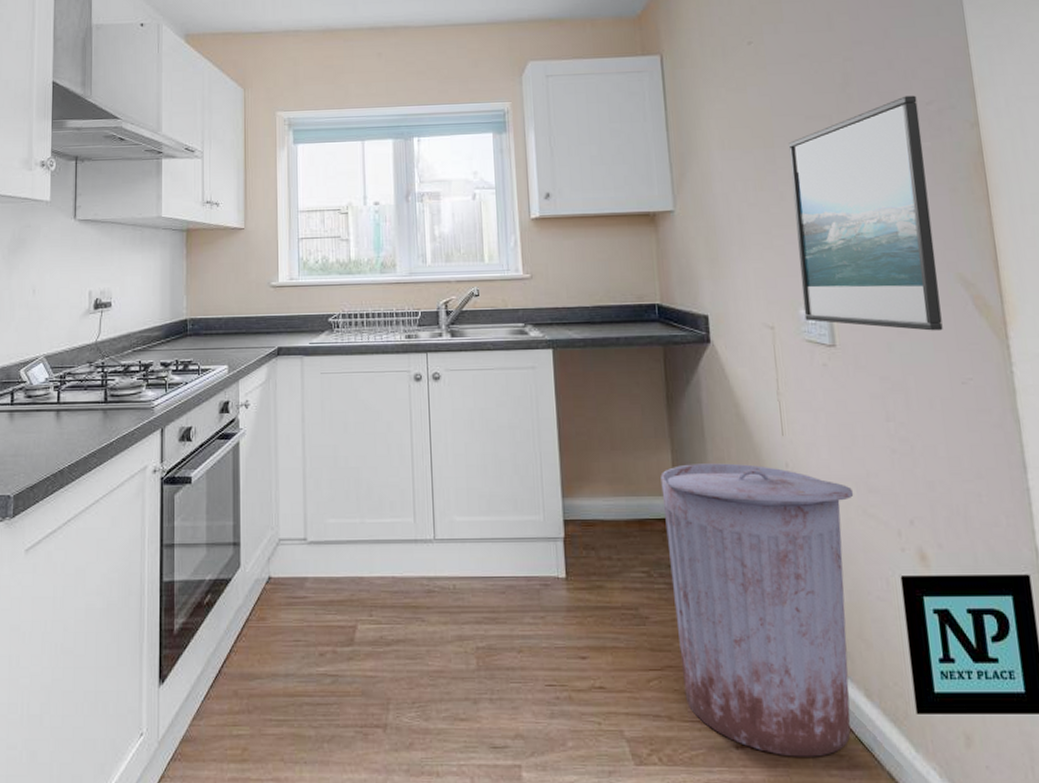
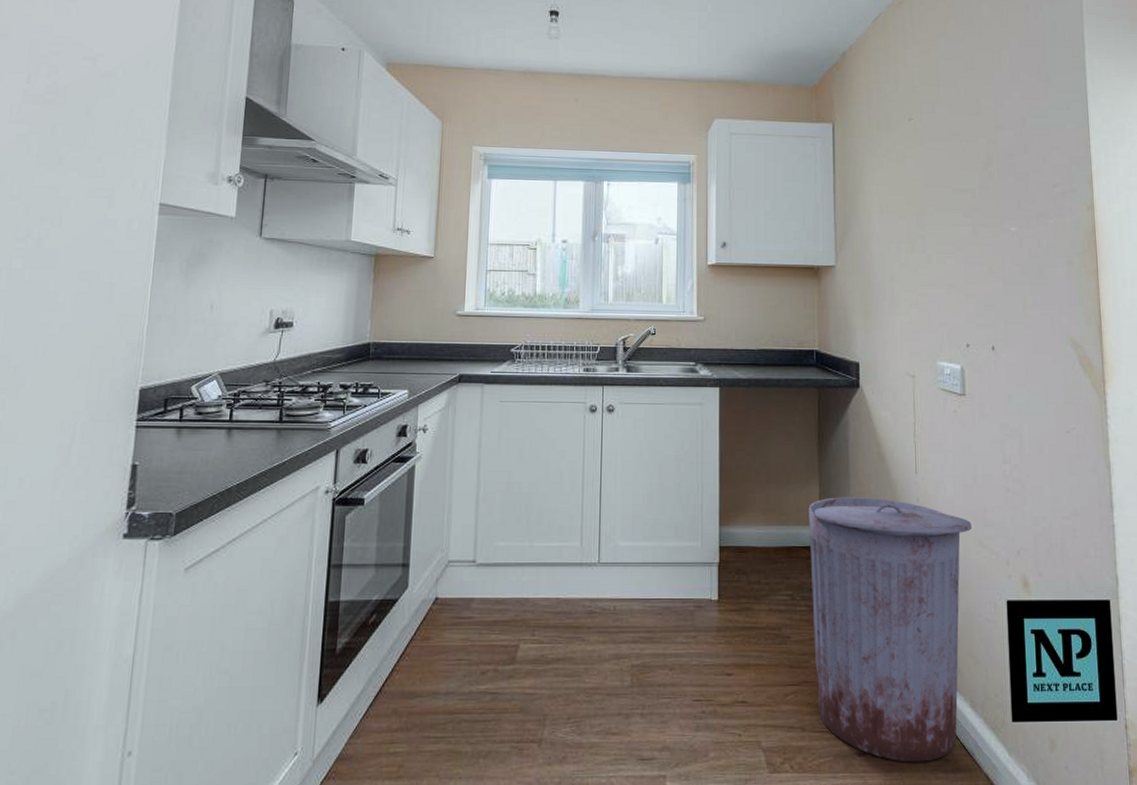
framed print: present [788,95,943,331] -> none [937,177,1054,385]

